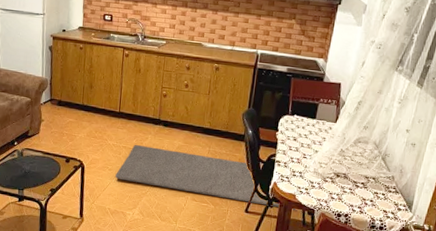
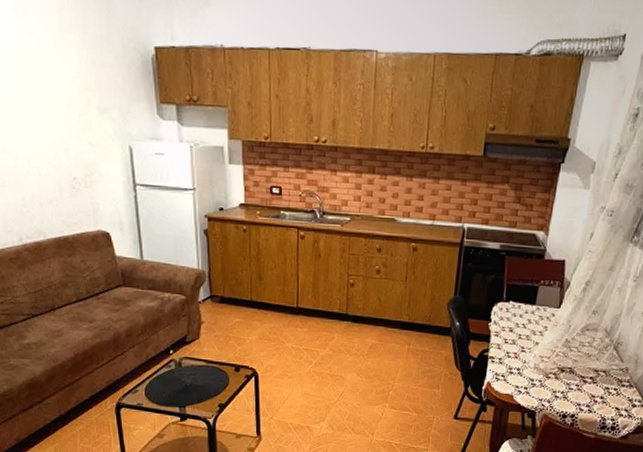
rug: present [115,144,295,210] -> none [297,345,513,413]

